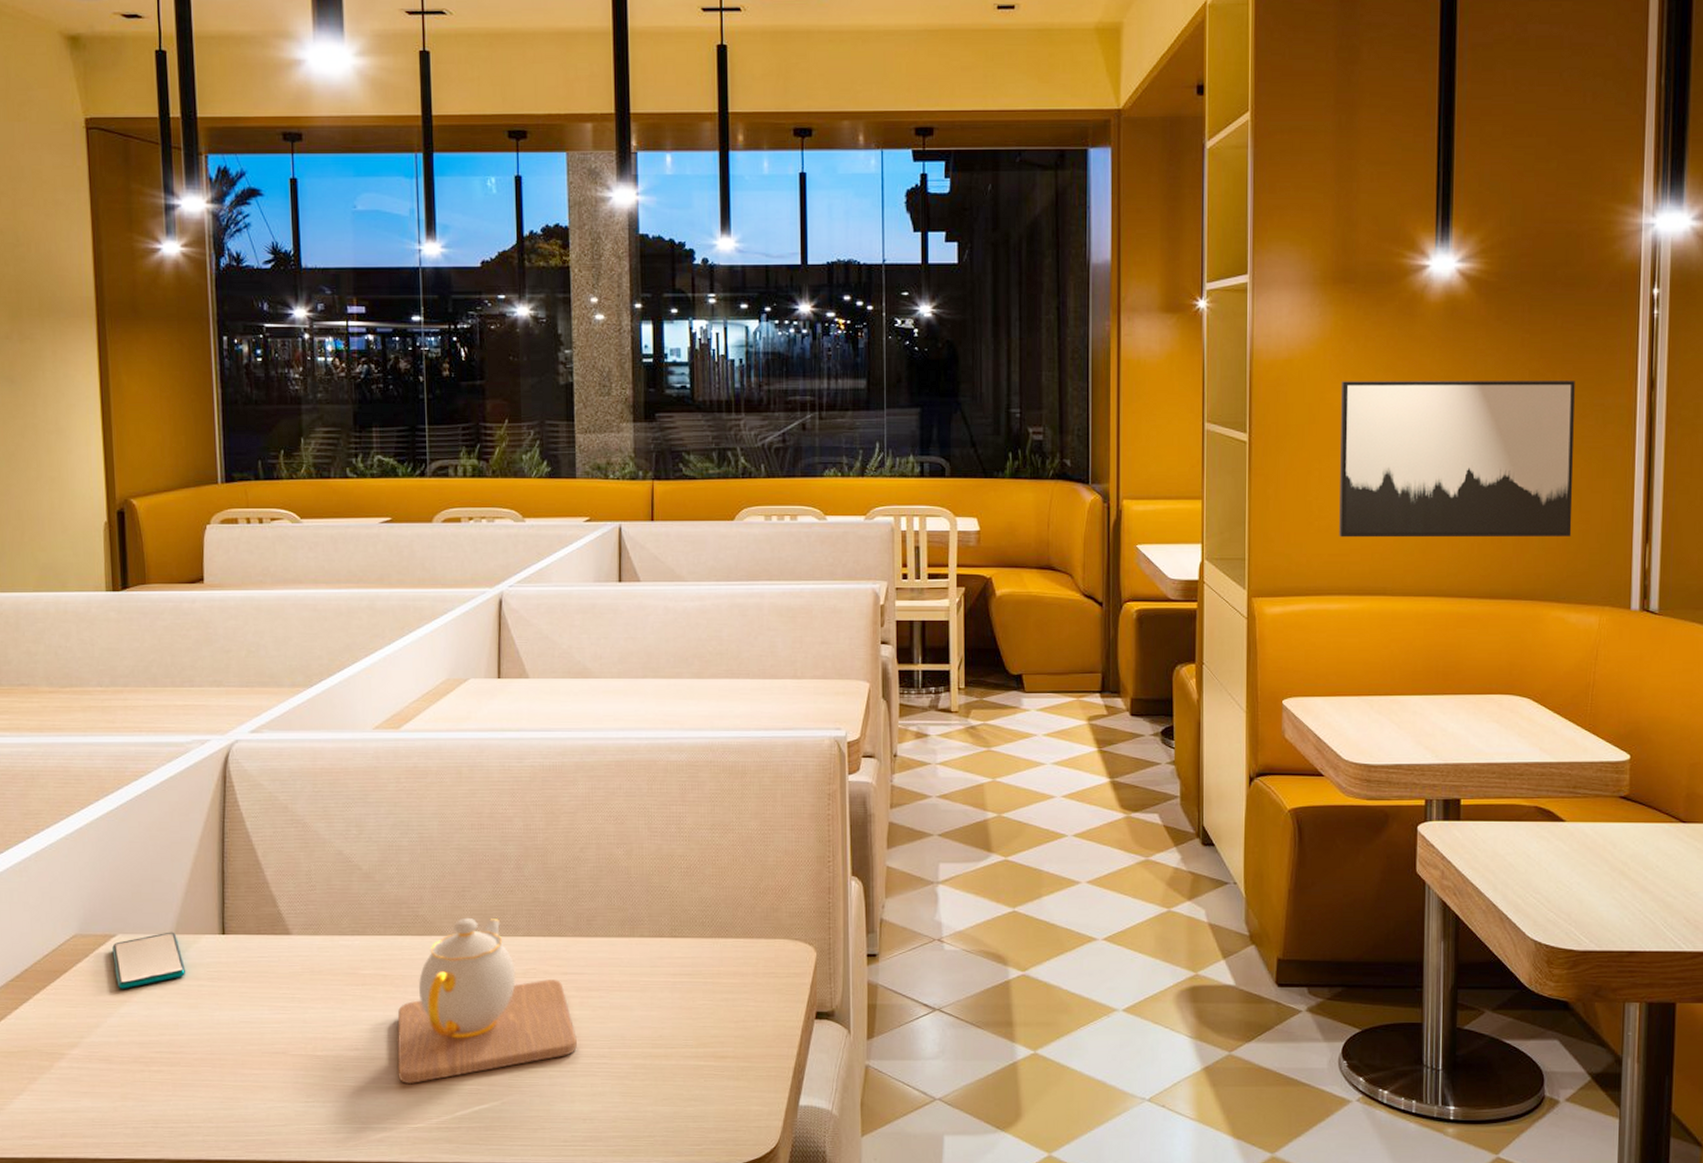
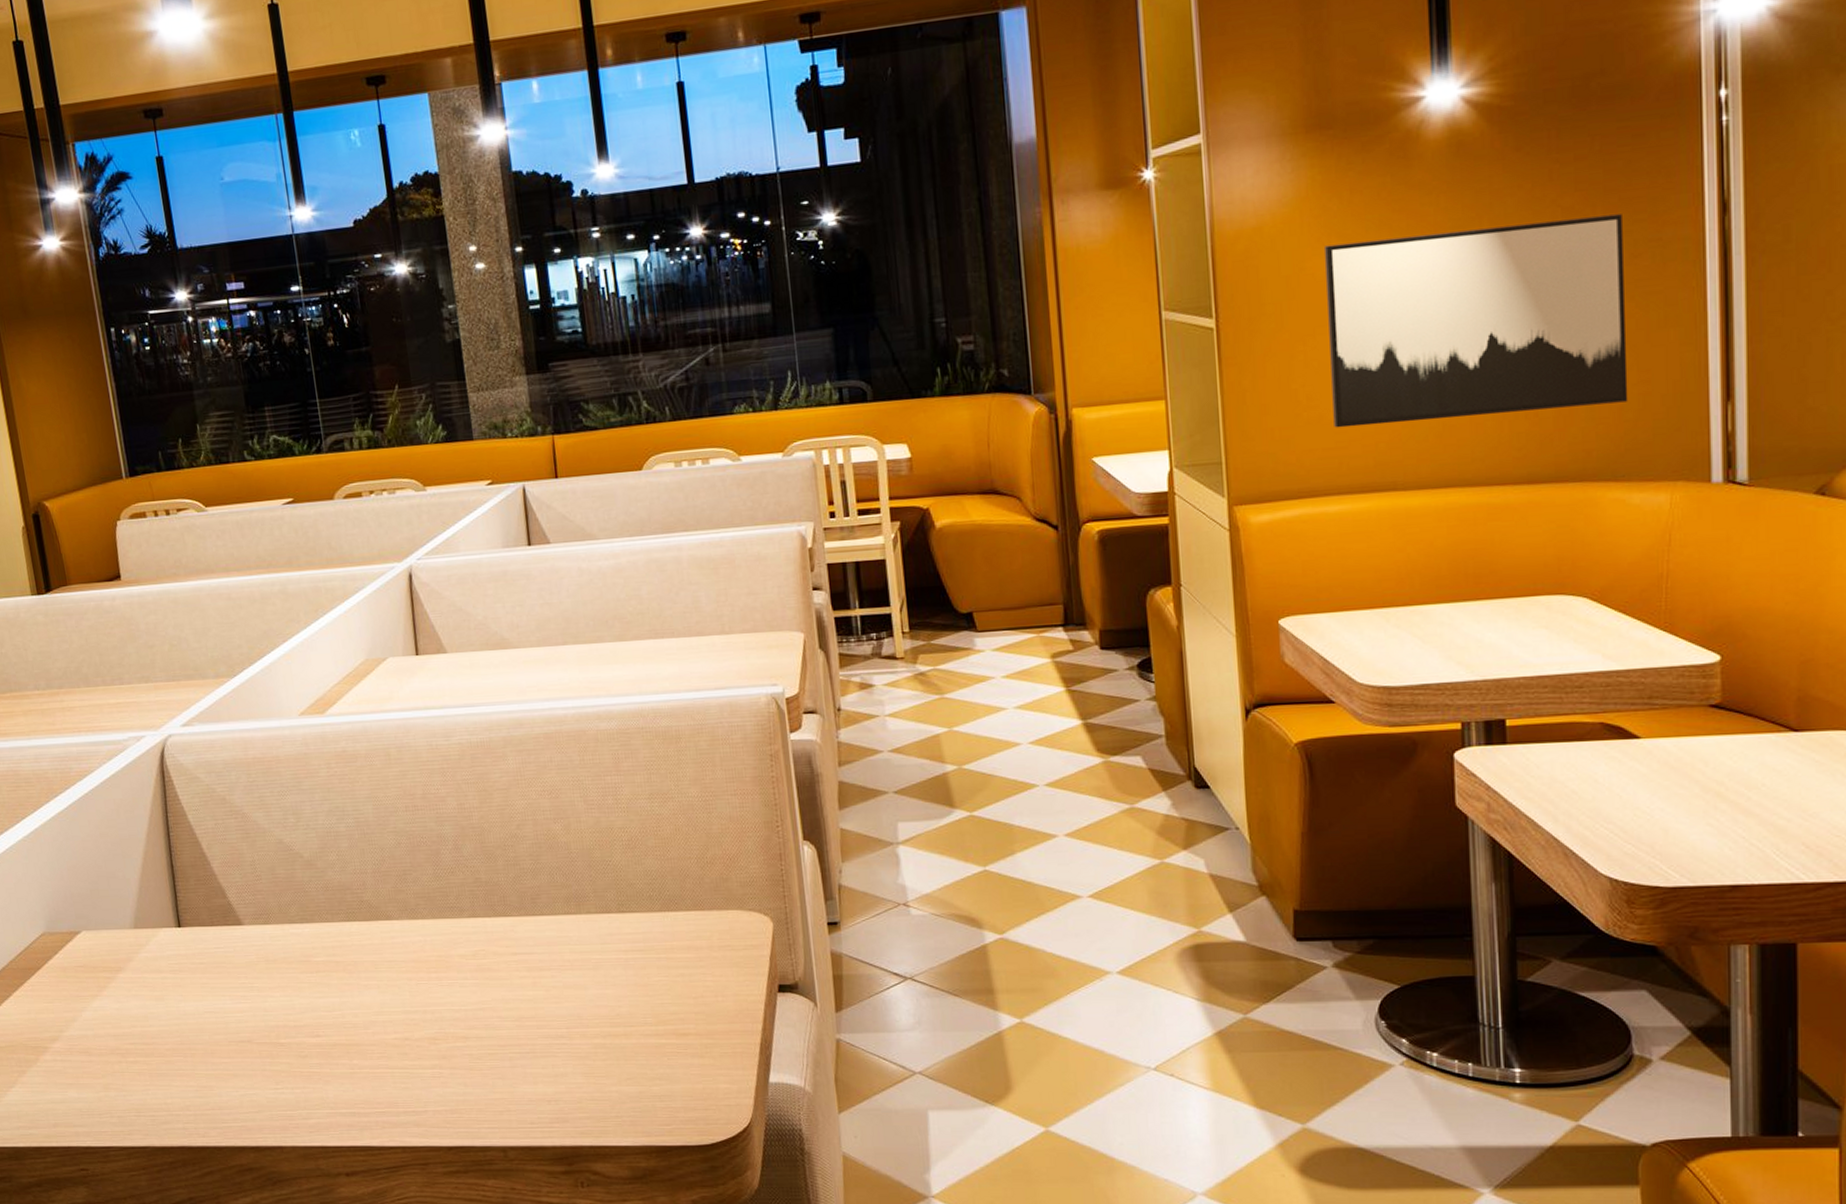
smartphone: present [112,932,186,989] -> none [78,926,149,984]
teapot: present [397,917,577,1085] -> none [354,900,534,1070]

